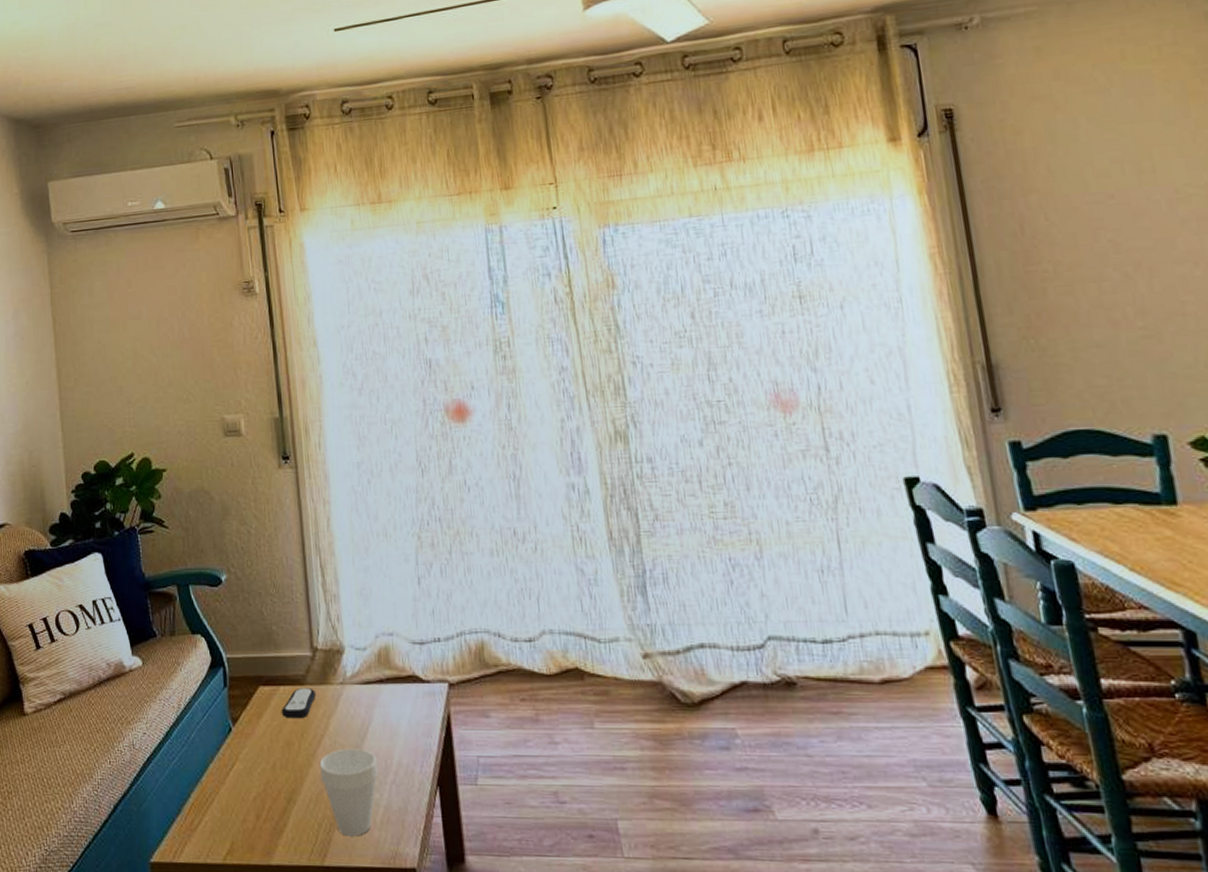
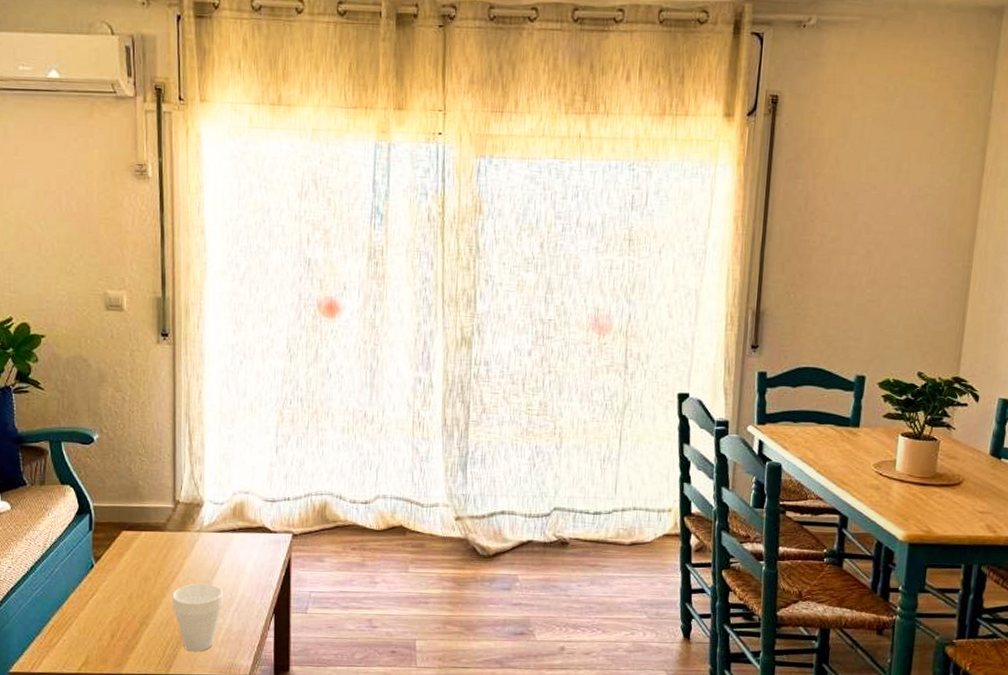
remote control: present [282,687,316,719] -> none [142,533,174,559]

